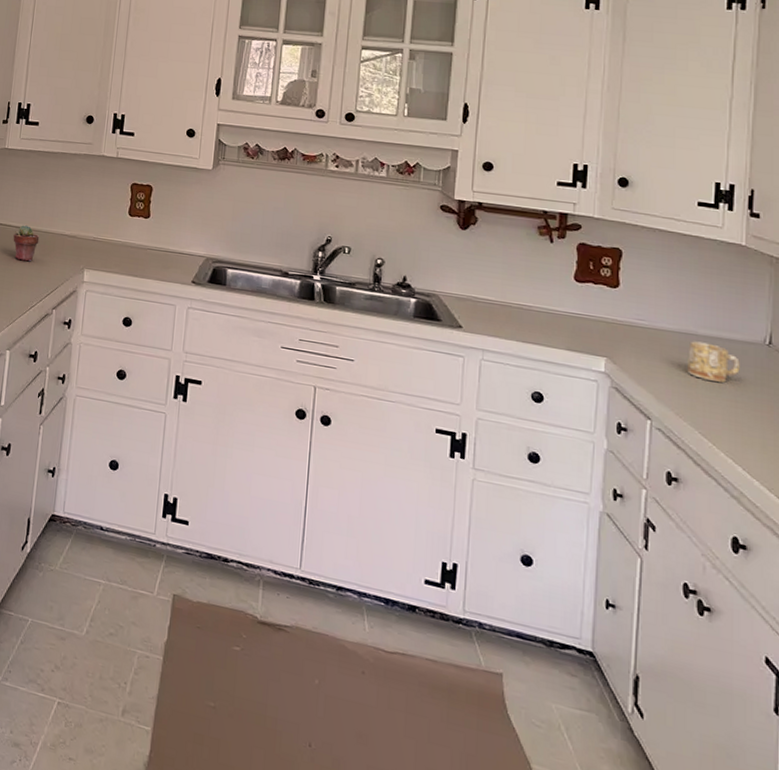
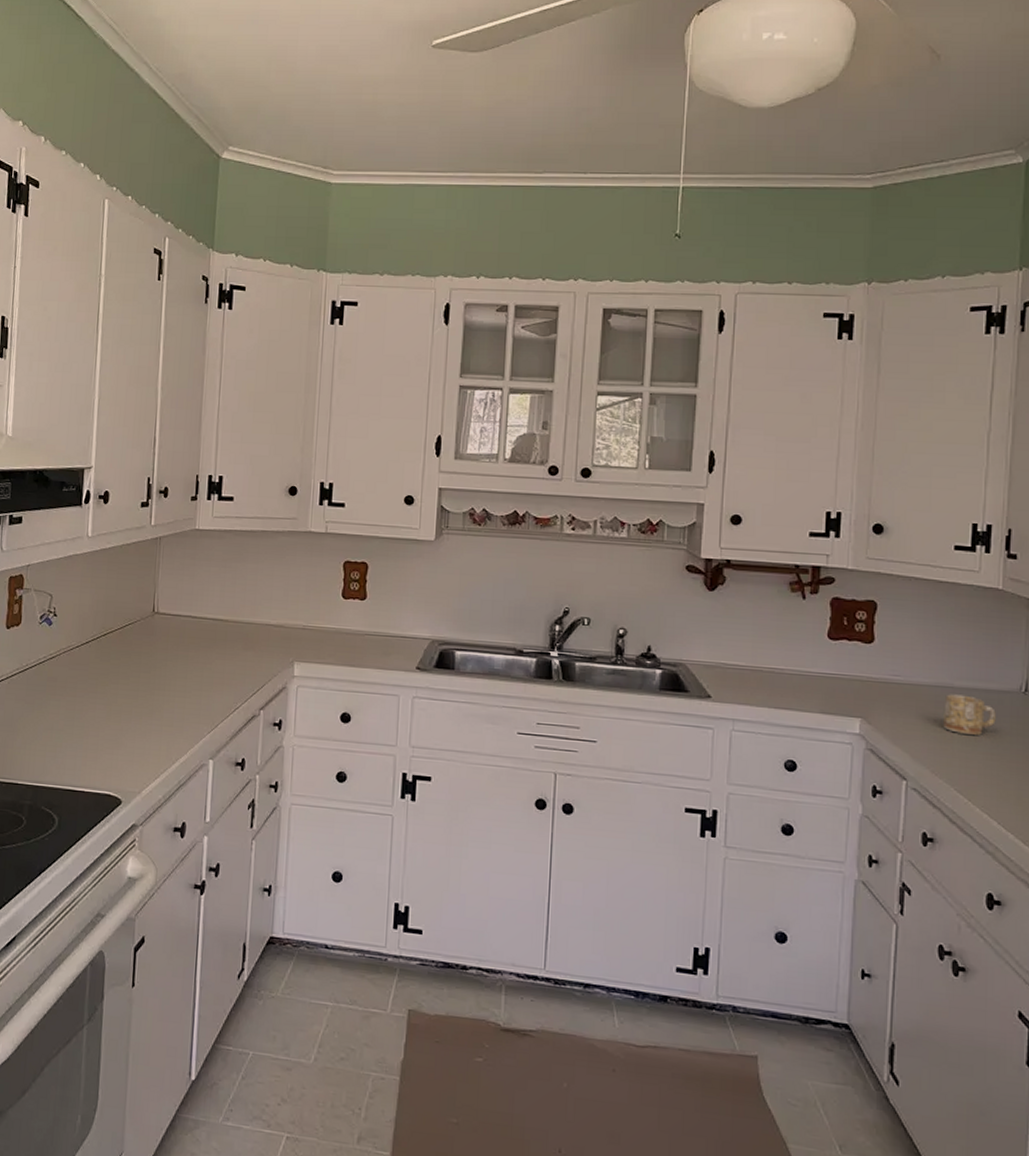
potted succulent: present [13,225,40,262] -> none [210,616,241,658]

